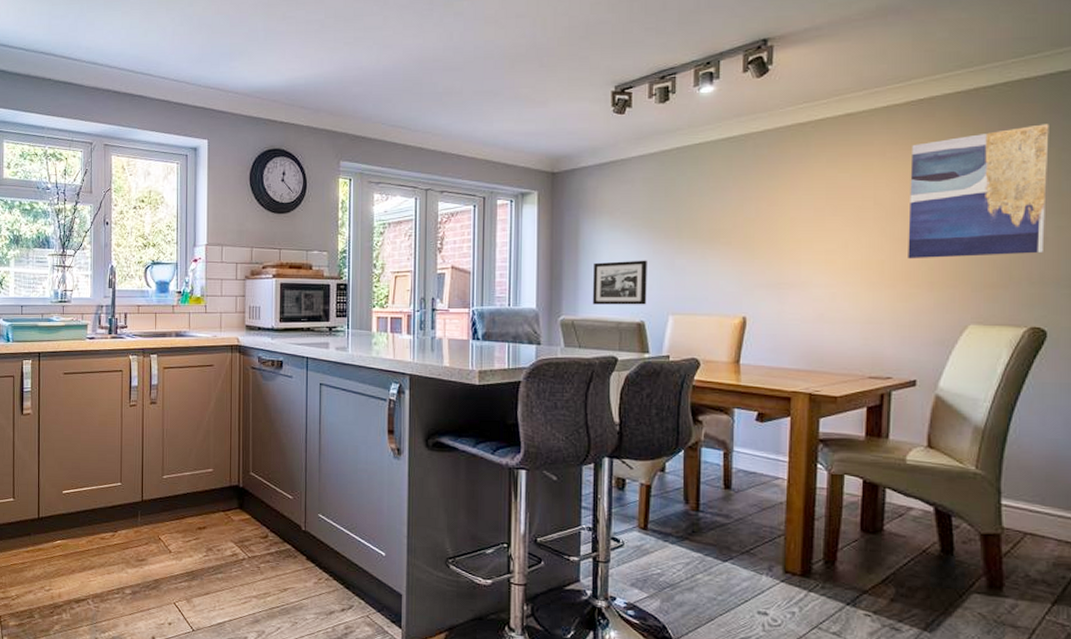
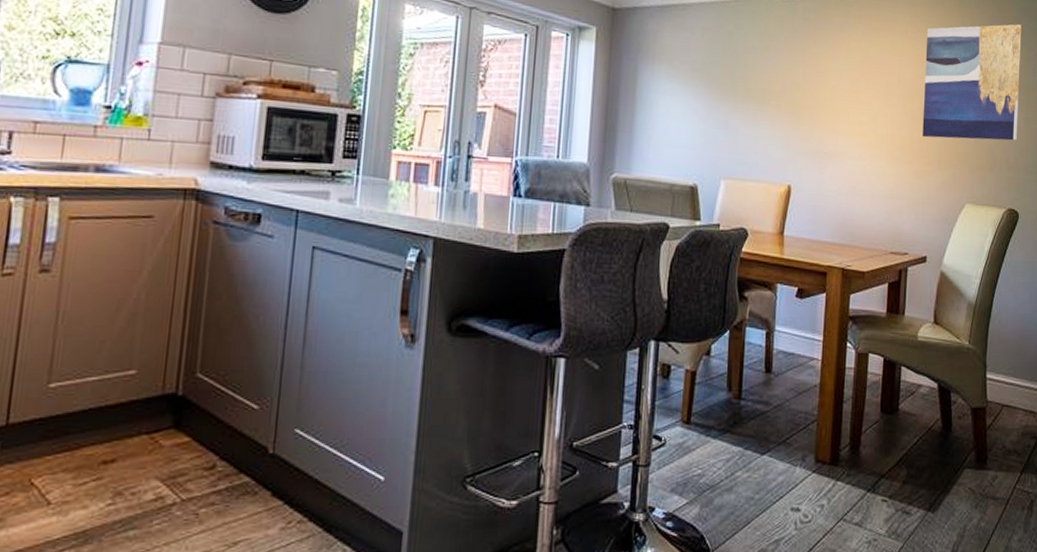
picture frame: present [592,260,647,305] -> none [646,115,703,167]

